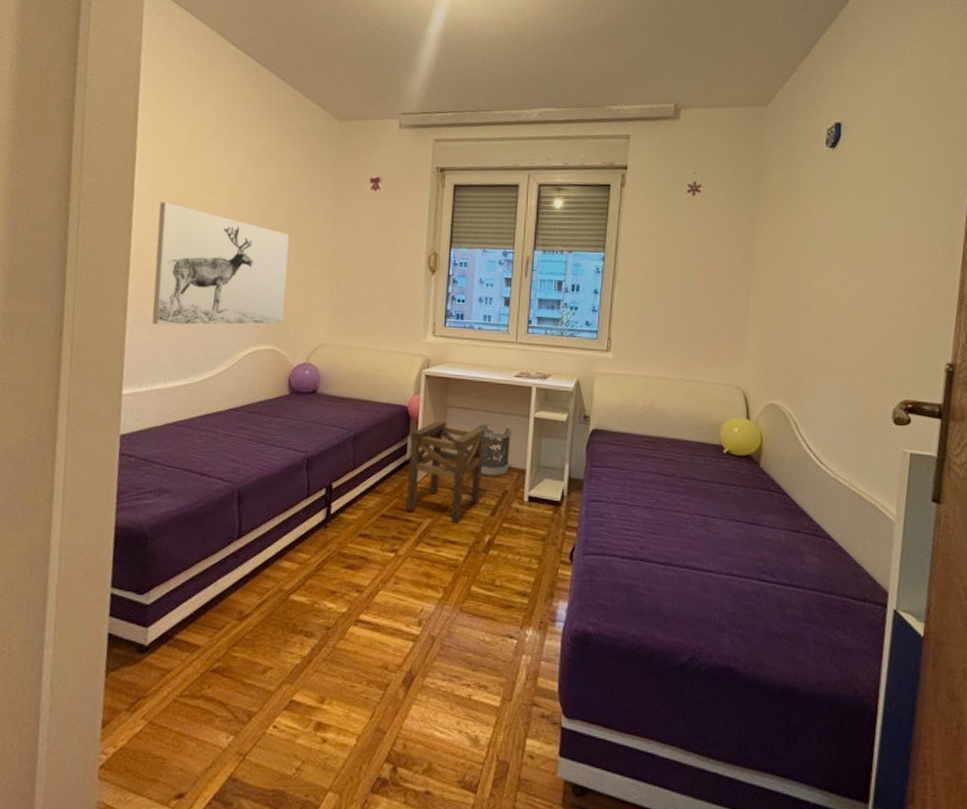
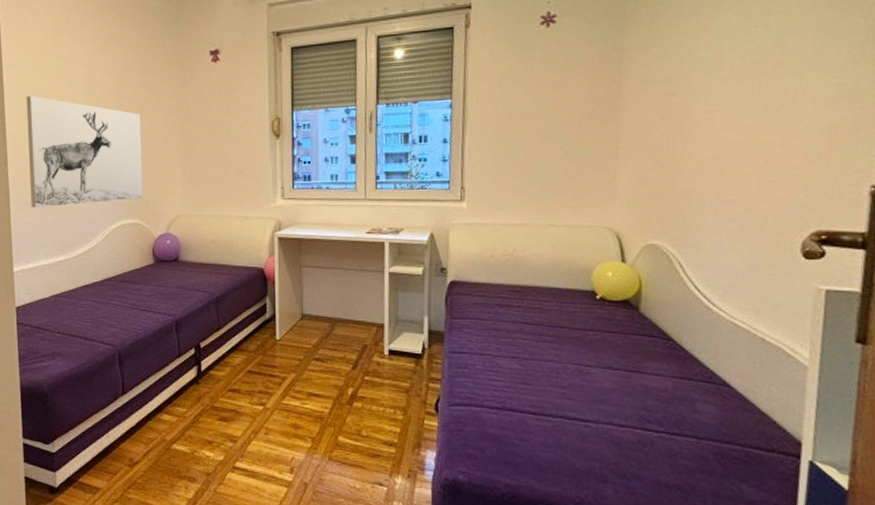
stool: present [406,420,485,523] -> none [269,280,341,377]
wastebasket: present [472,423,511,477] -> none [330,281,367,332]

